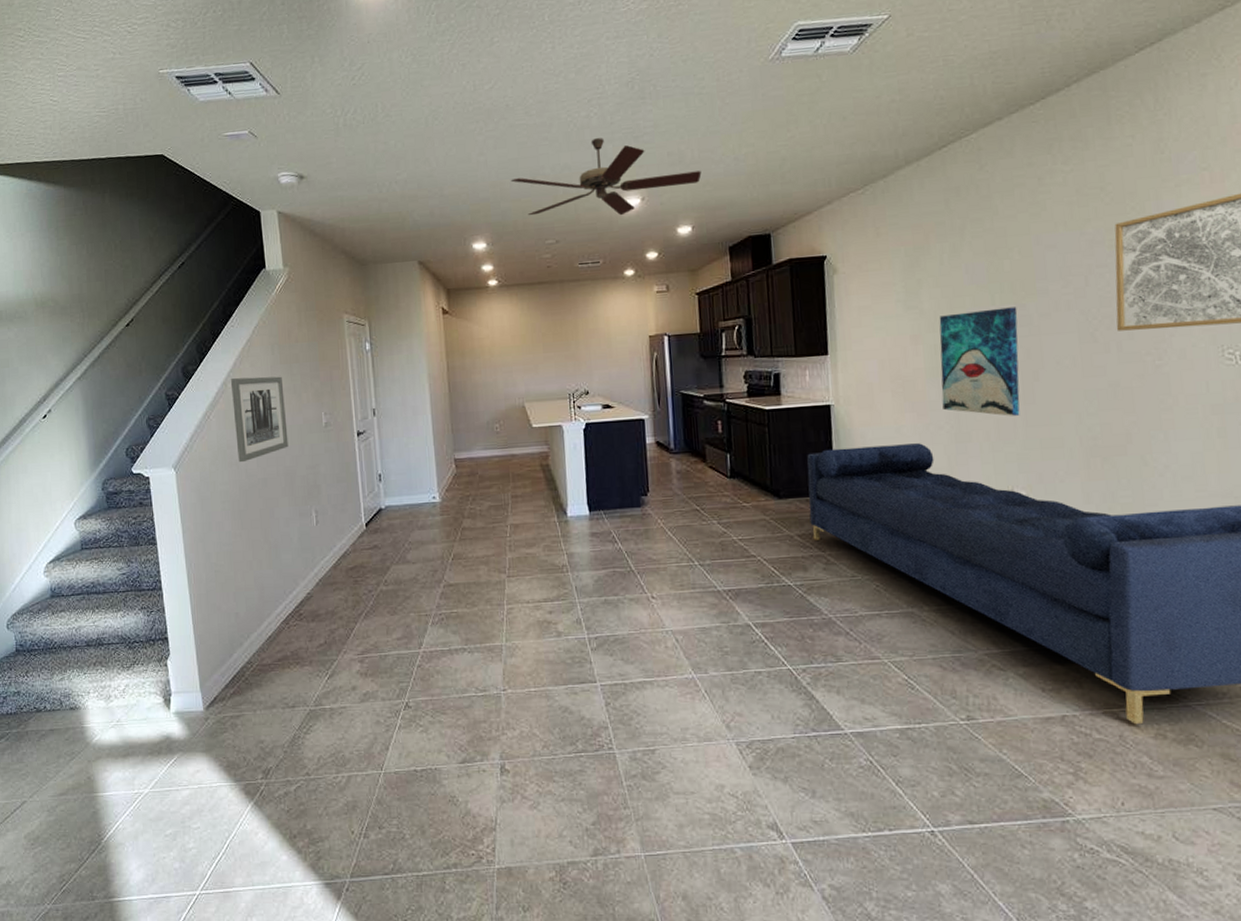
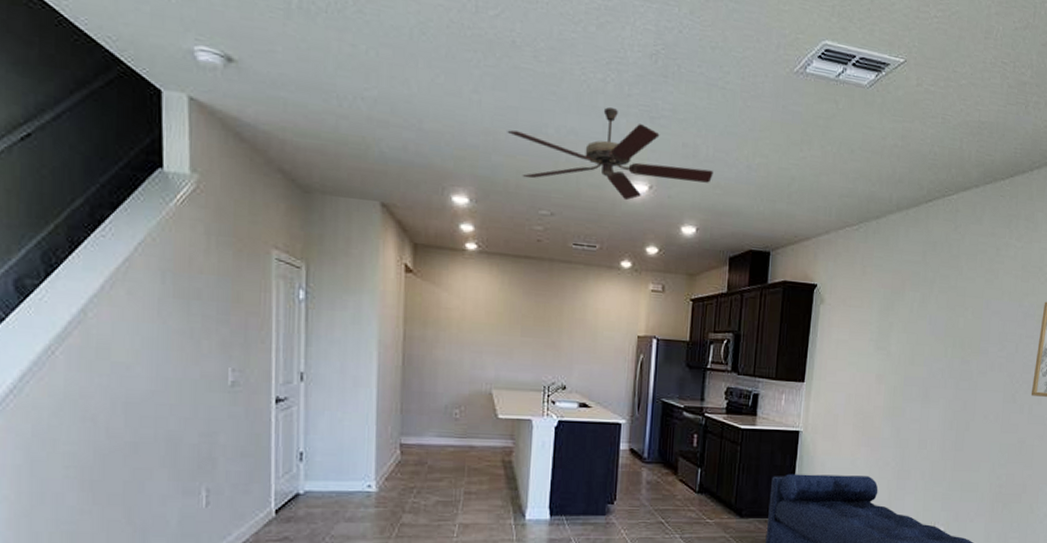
wall art: present [230,376,289,463] -> none [92,306,176,419]
wall art: present [939,307,1020,416] -> none [892,360,963,460]

